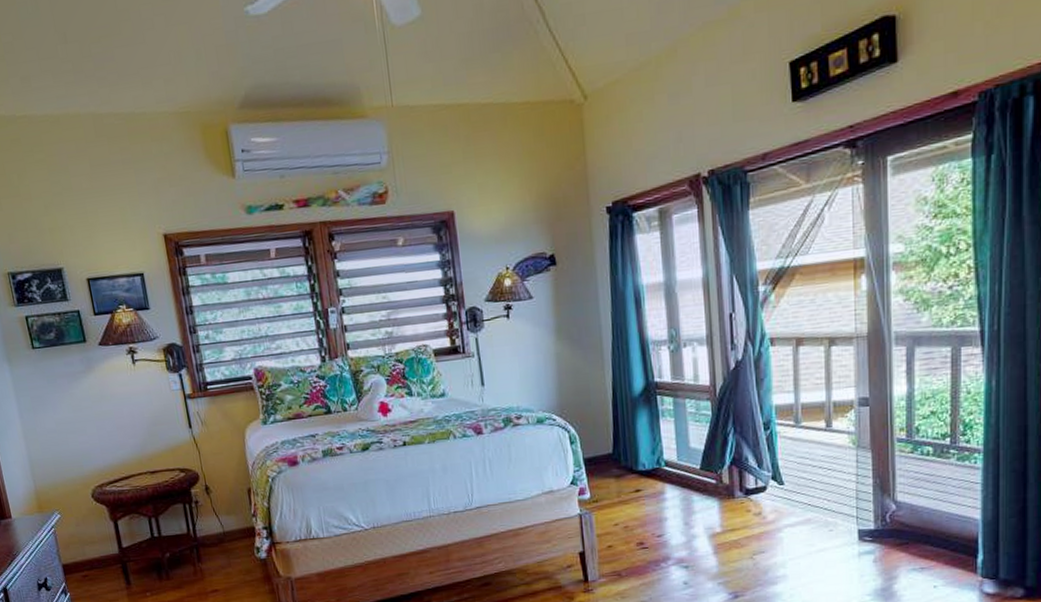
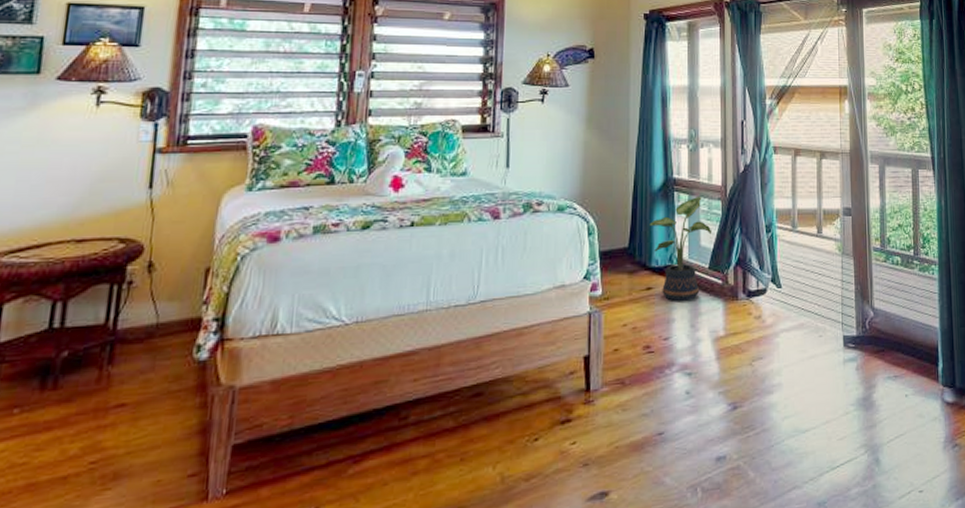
potted plant: none [633,399,701,502] -> present [649,197,711,302]

